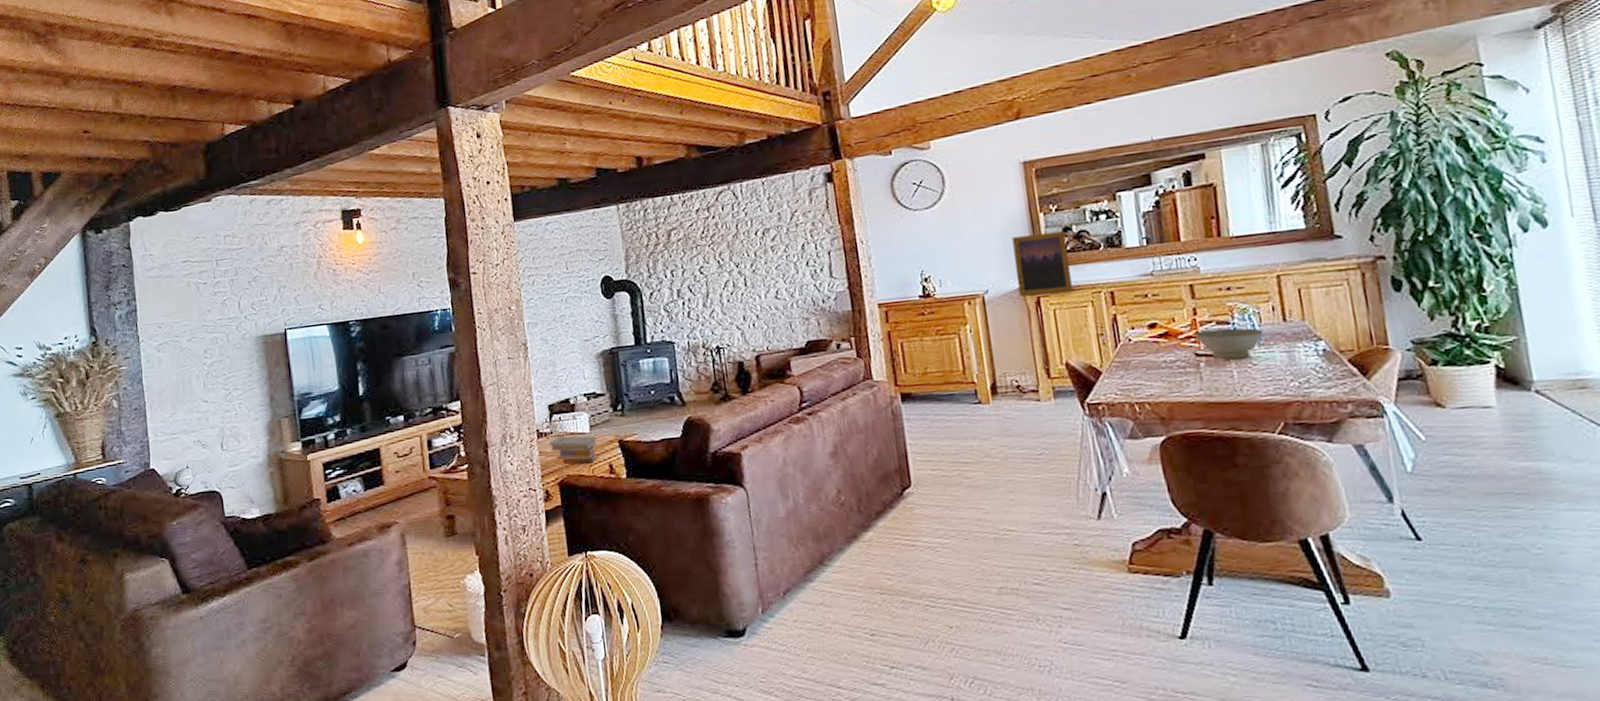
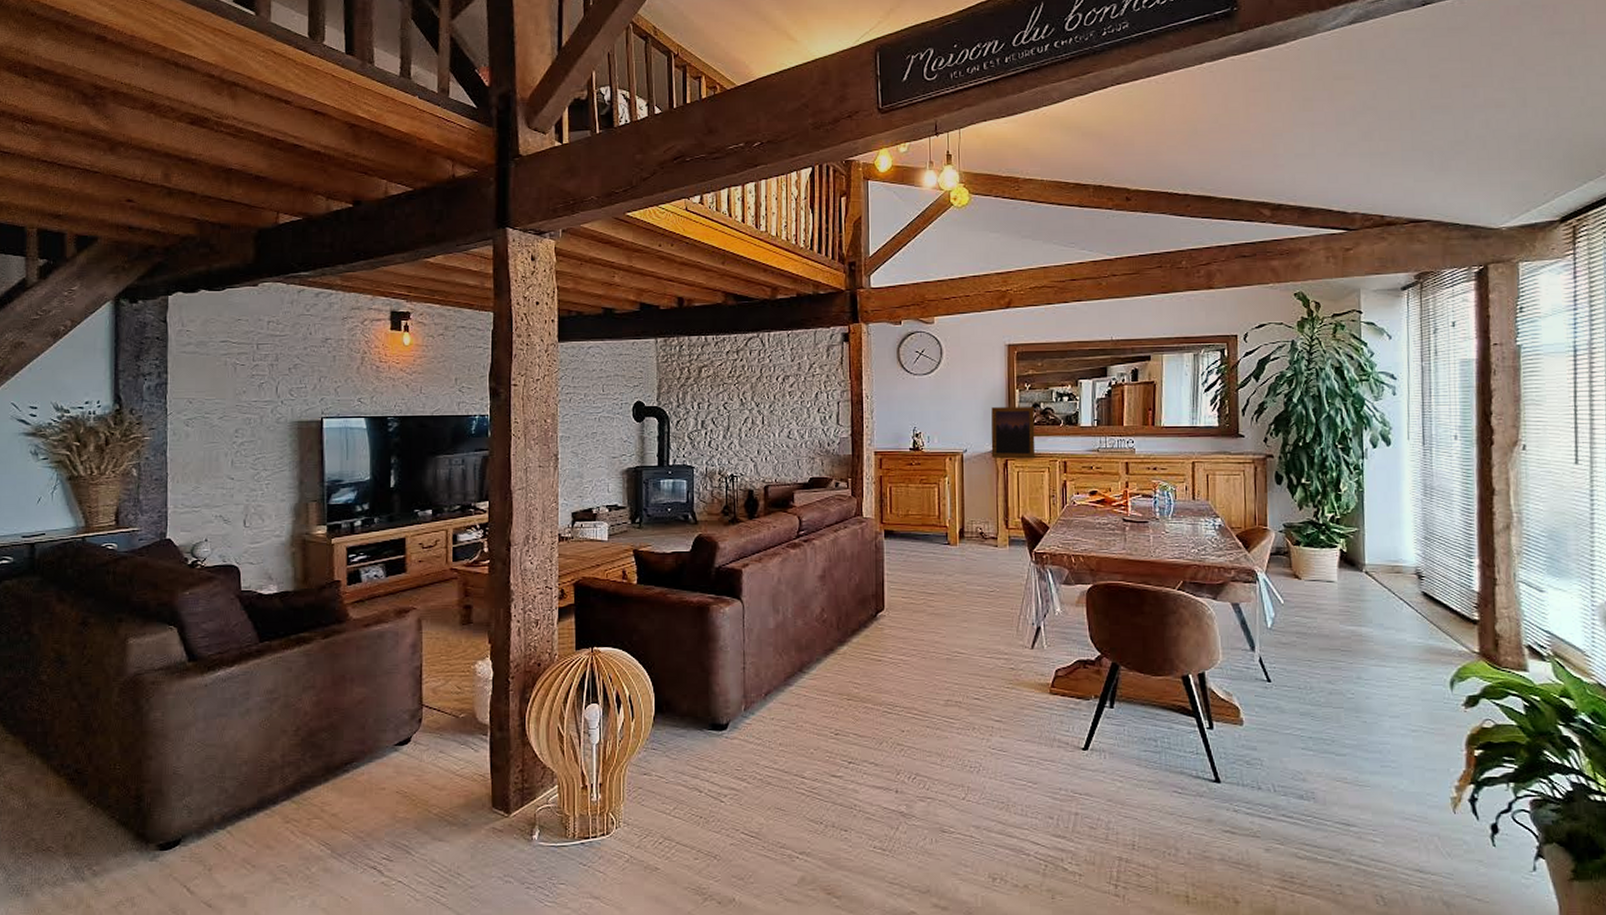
books: present [548,435,597,465] -> none [568,542,613,568]
bowl: present [1195,327,1264,360] -> none [1125,500,1177,527]

